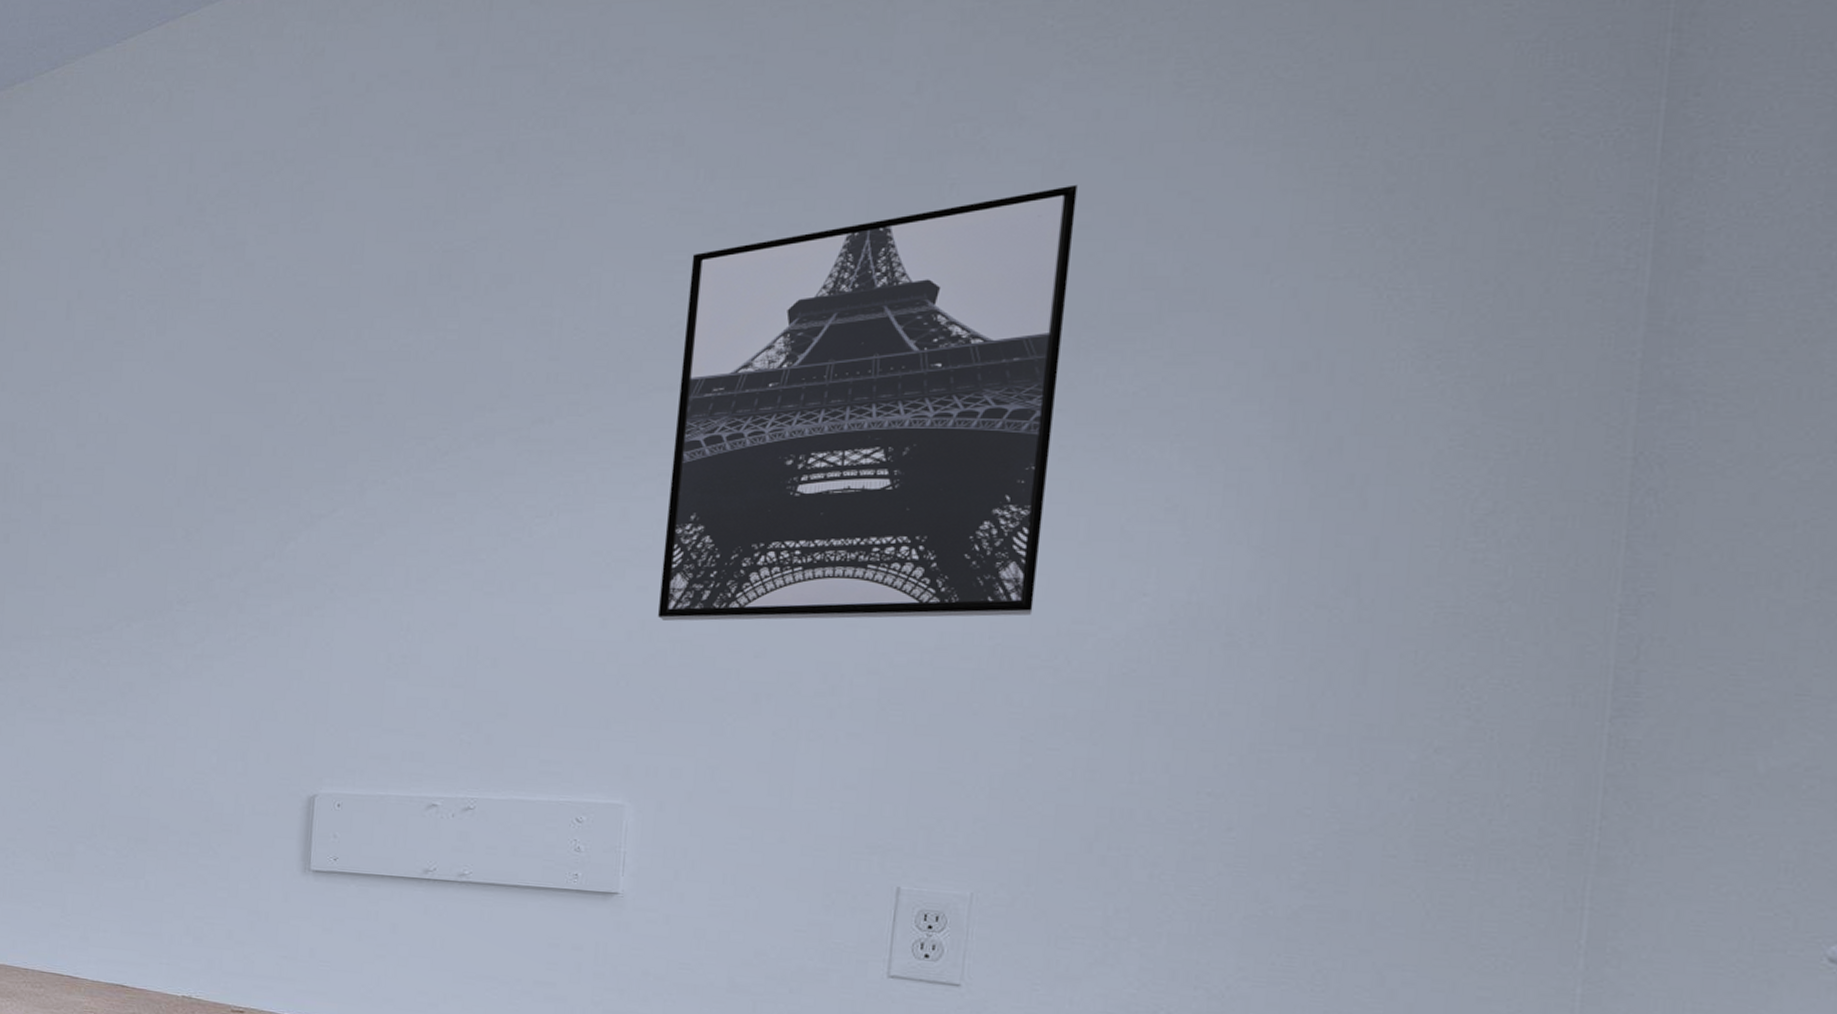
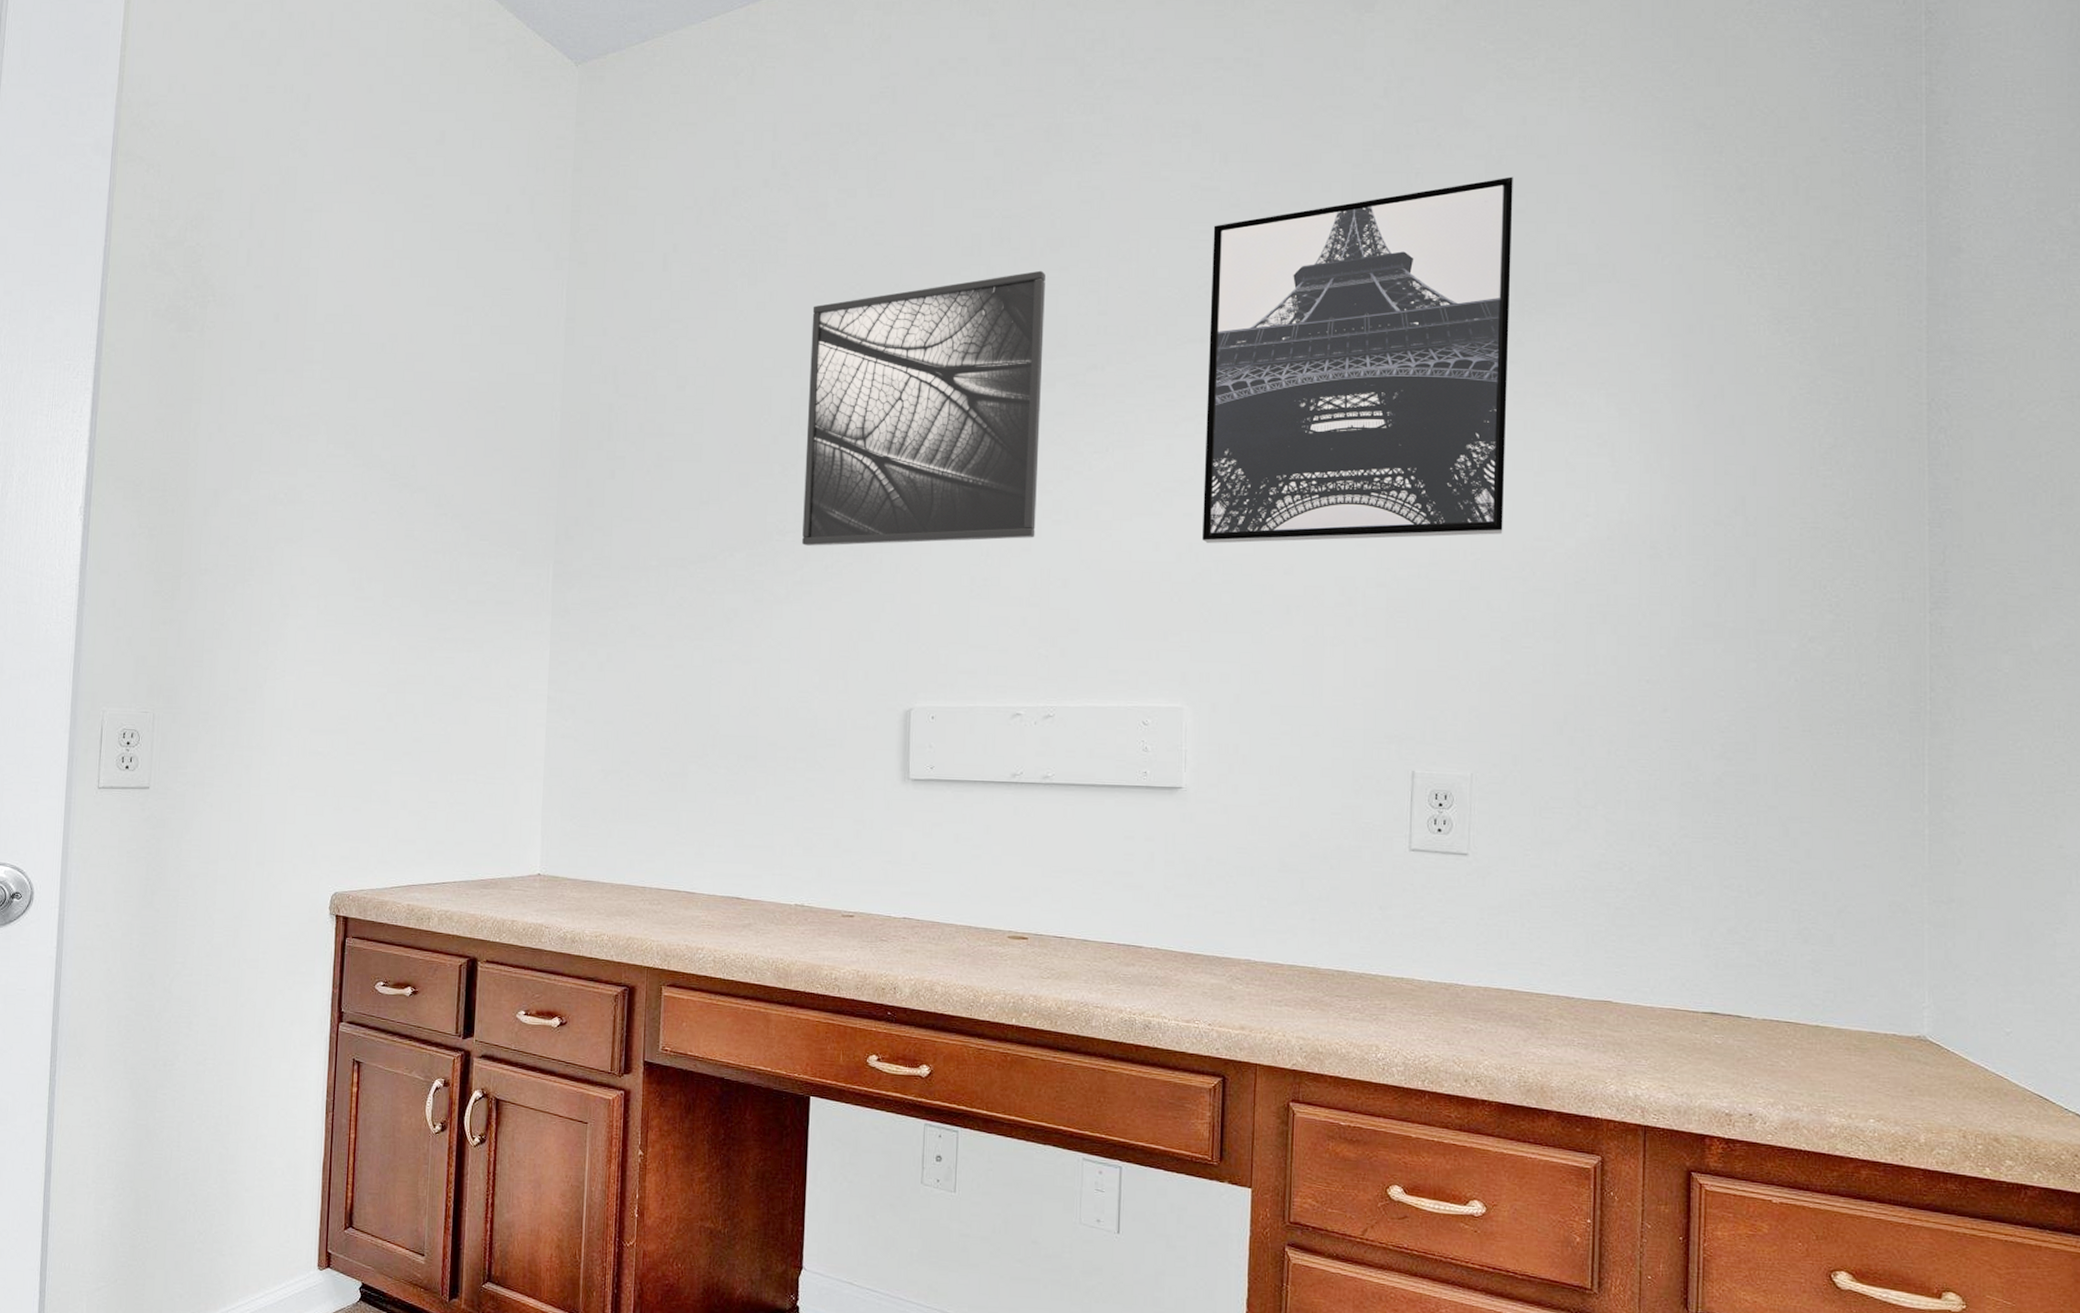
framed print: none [204,311,489,617] -> present [802,270,1045,546]

